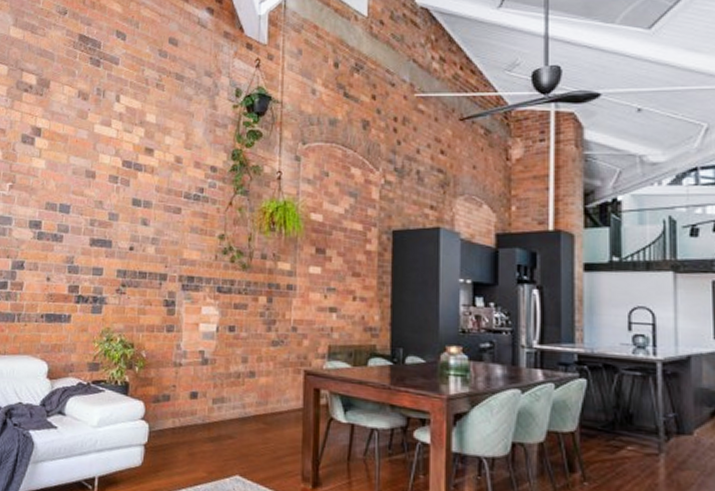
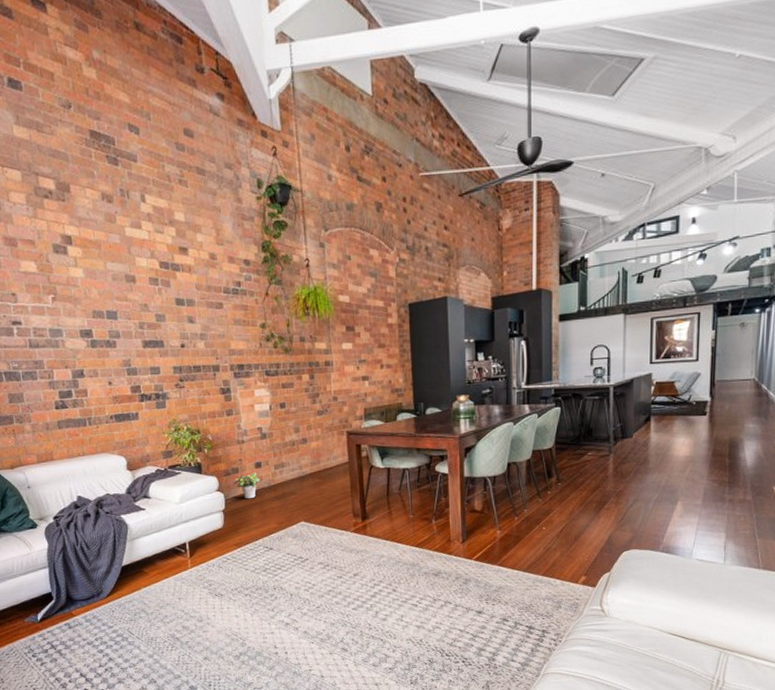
potted plant: none [162,403,194,436] -> present [233,472,261,499]

